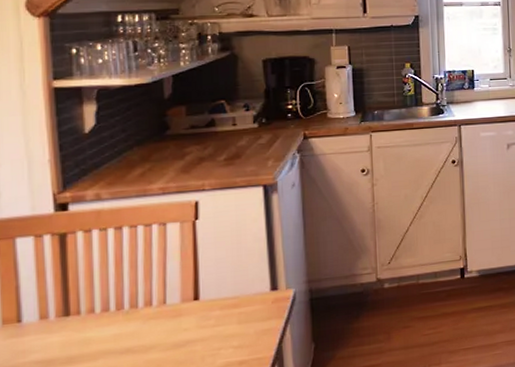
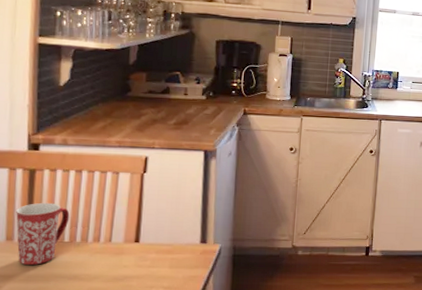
mug: none [47,268,113,345] -> present [15,202,70,265]

